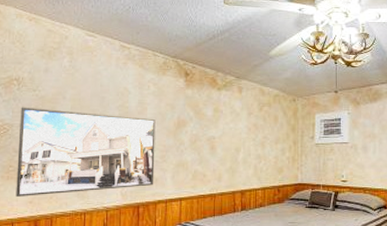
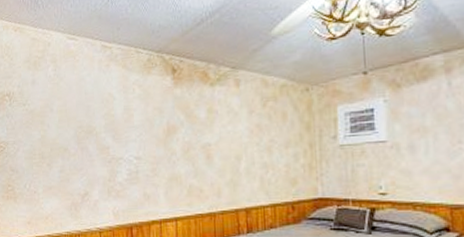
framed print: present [16,107,156,197] -> none [14,123,146,217]

